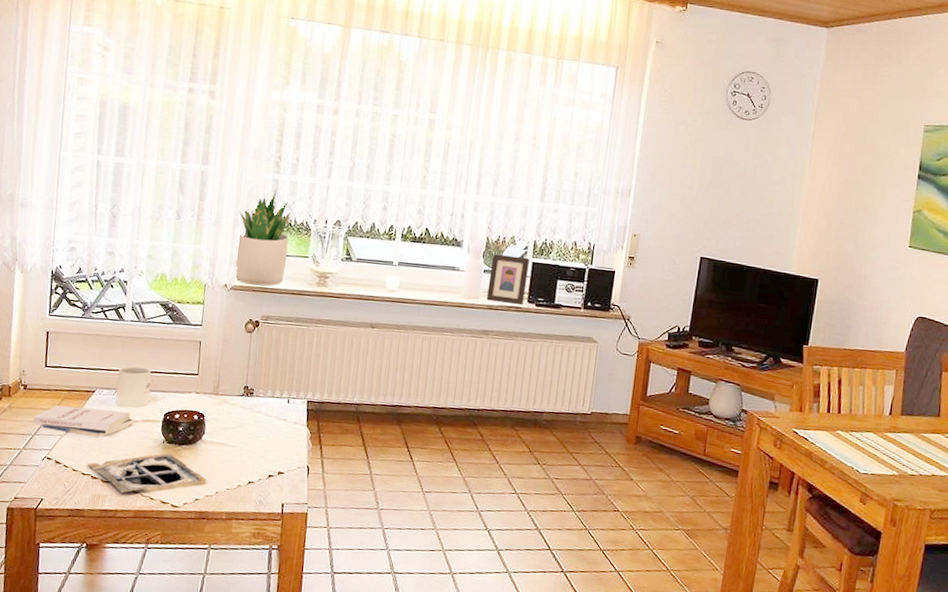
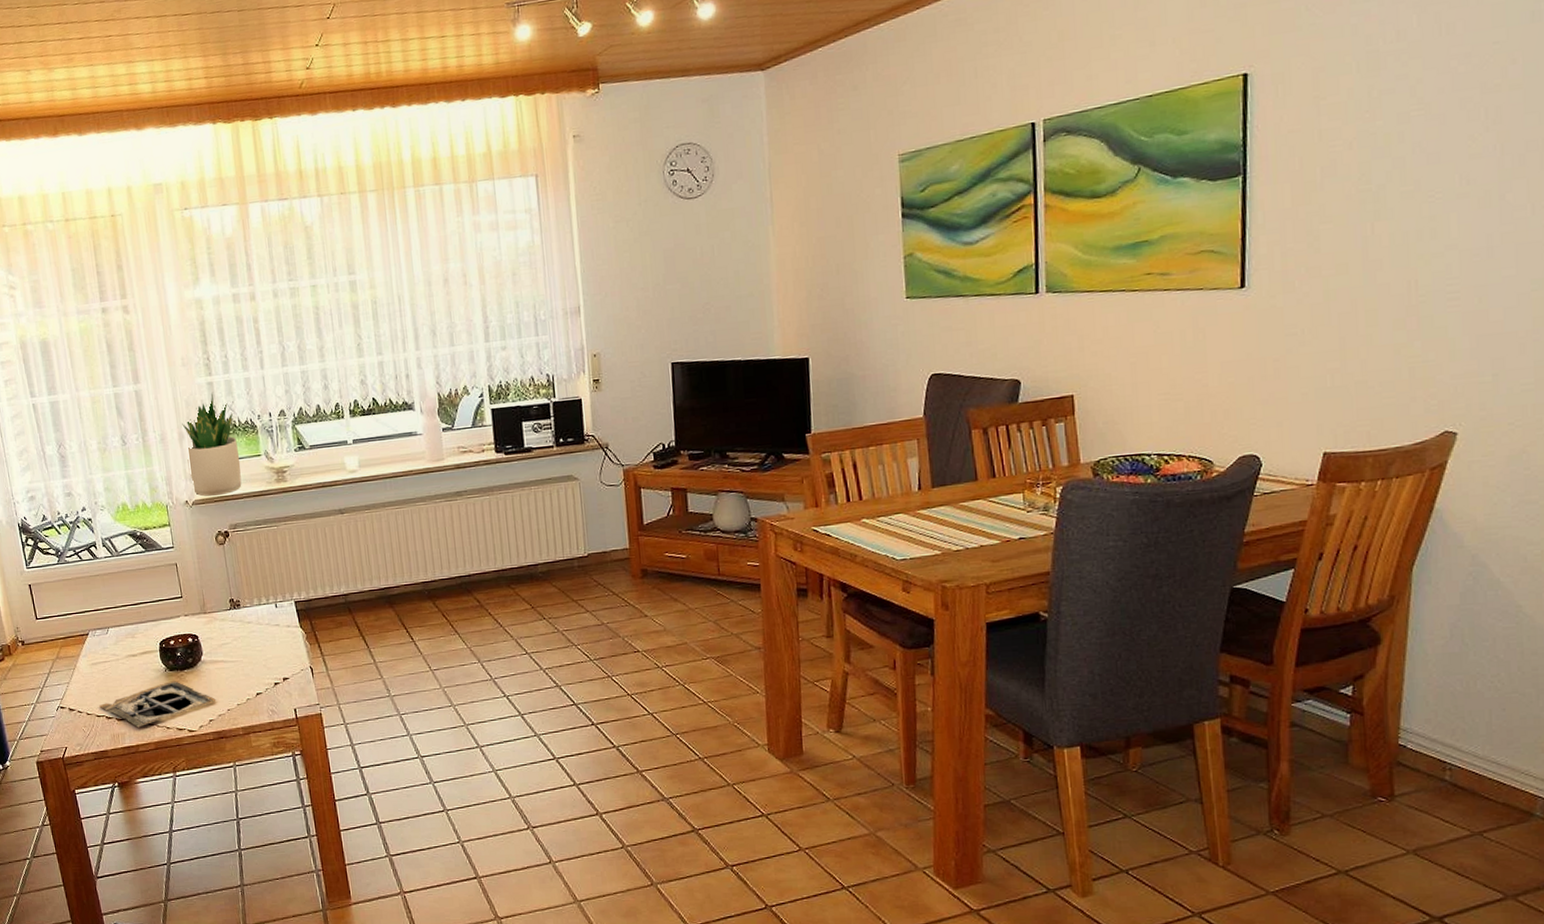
books: present [32,405,134,438] -> none [37,647,133,680]
mug: present [115,366,152,409] -> none [105,601,143,644]
picture frame: present [486,254,530,306] -> none [448,405,492,460]

